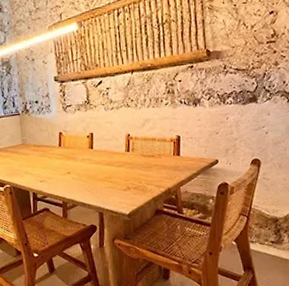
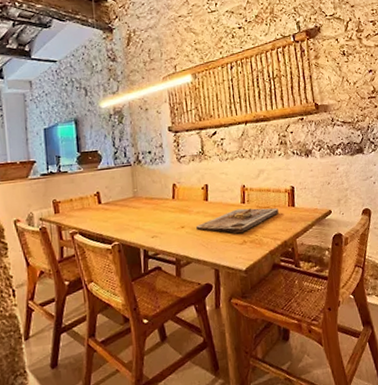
cutting board: none [82,156,163,181] -> present [196,208,279,234]

